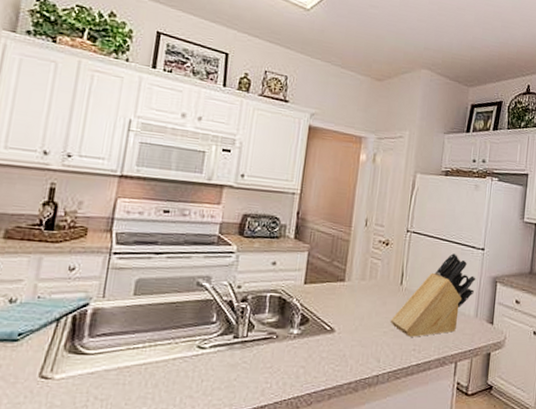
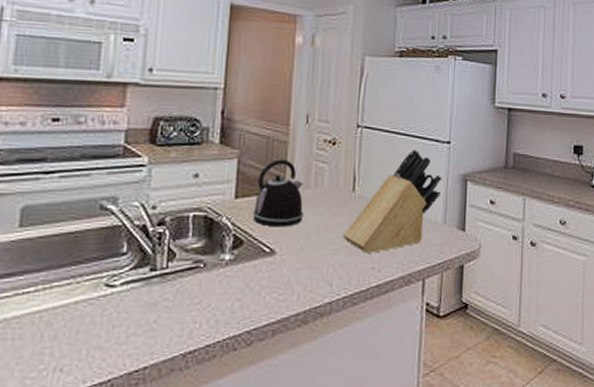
kettle: none [317,254,360,311] -> present [252,159,303,227]

